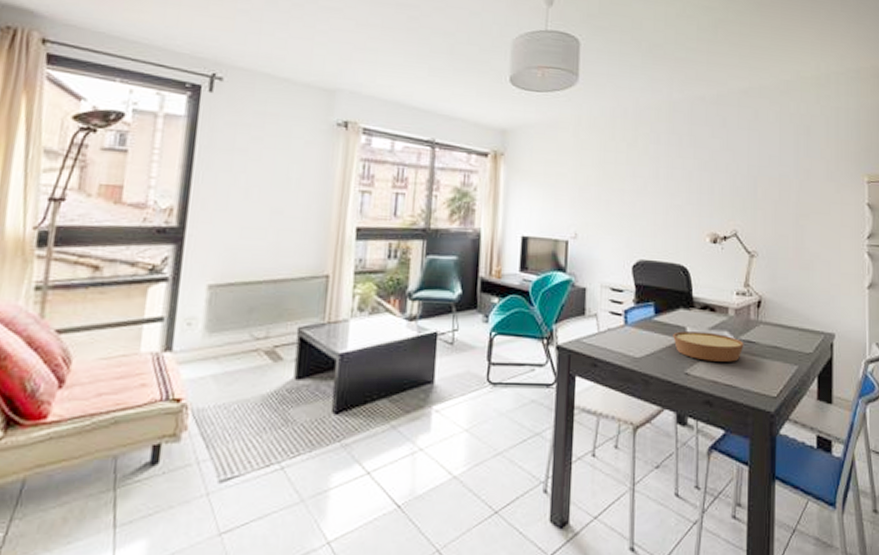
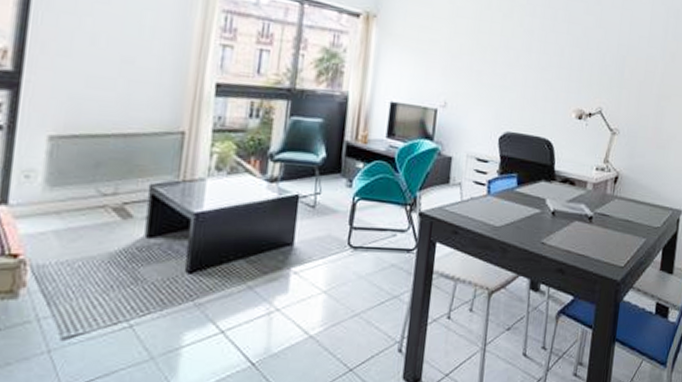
bowl: present [673,331,744,362] -> none [533,203,599,233]

